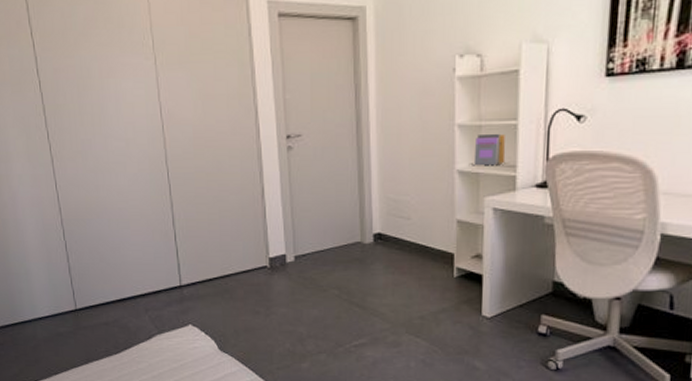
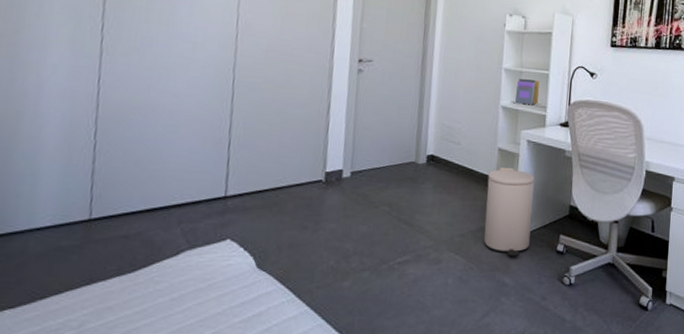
pedal bin: none [446,241,505,340] -> present [484,167,534,257]

